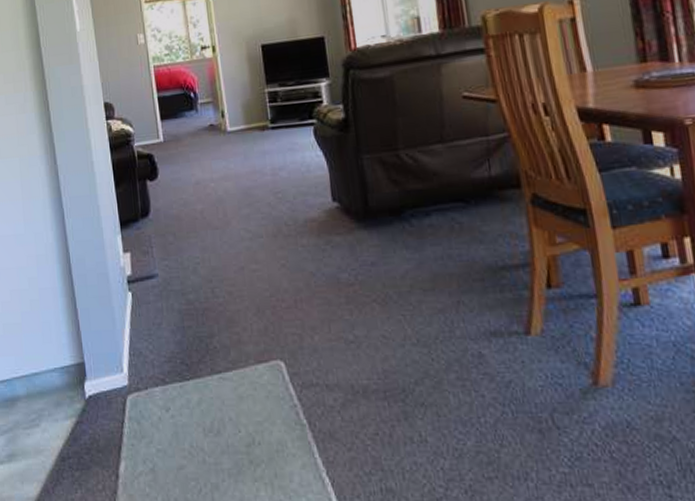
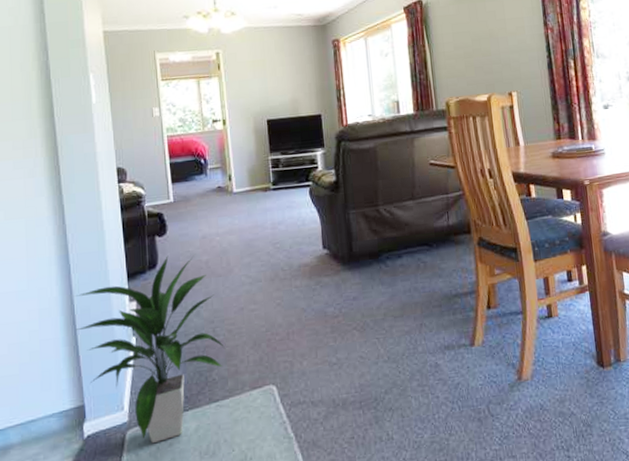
indoor plant: none [70,202,225,413] -> present [75,255,225,444]

